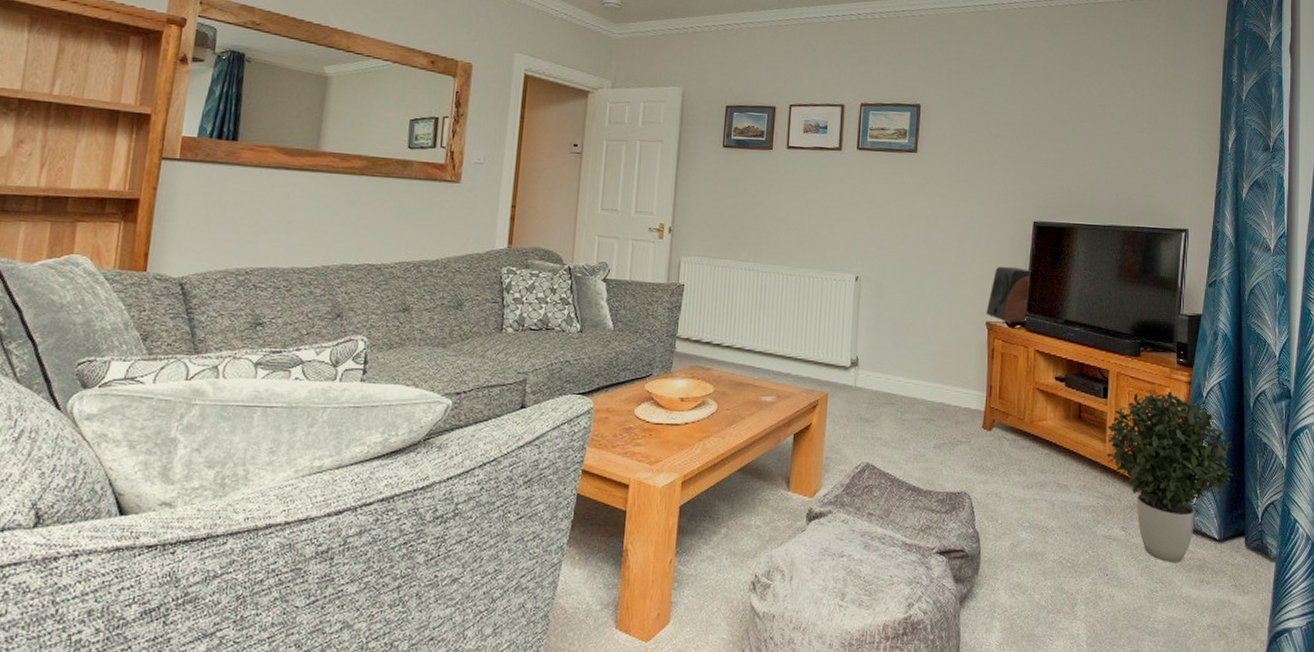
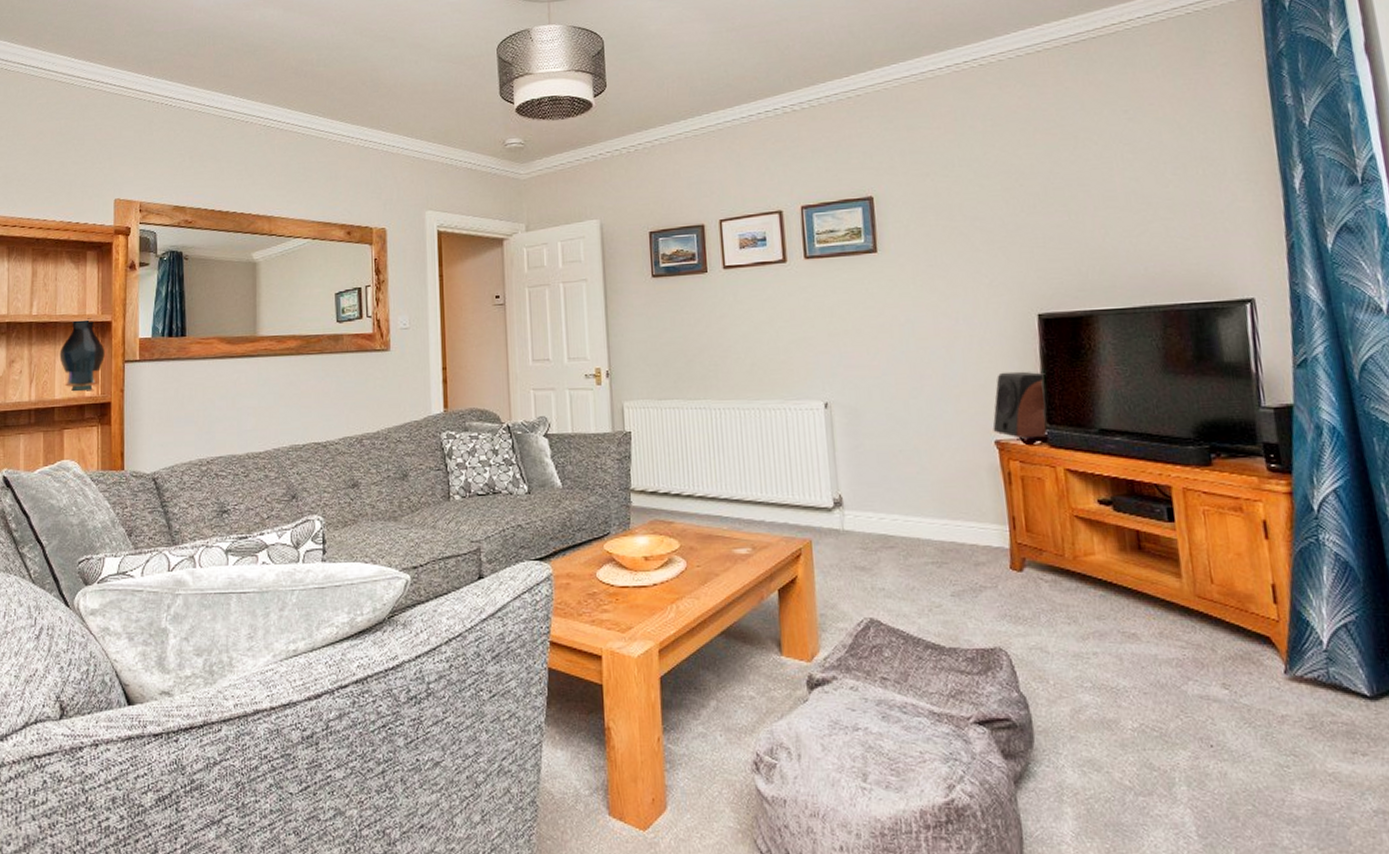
vase: none [81,107,139,185] -> present [59,318,105,392]
potted plant: present [1106,391,1233,562] -> none [1181,506,1378,728]

